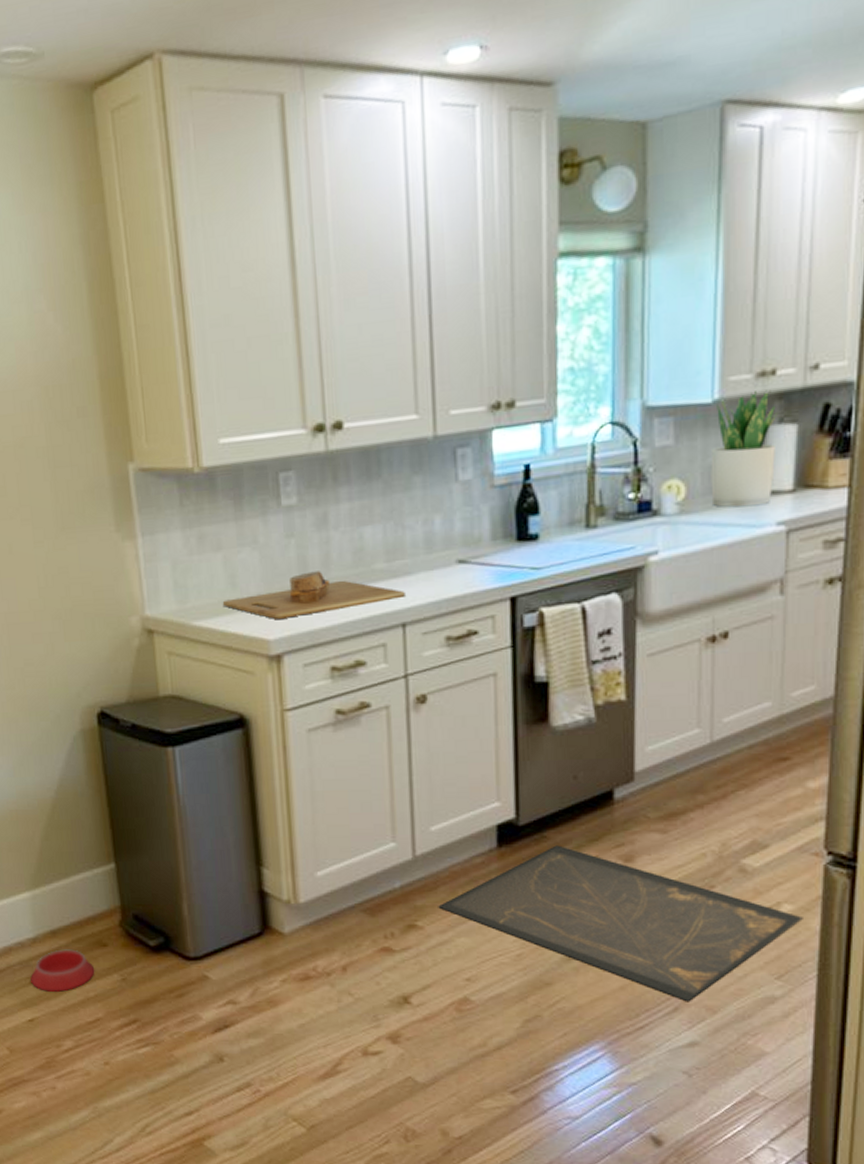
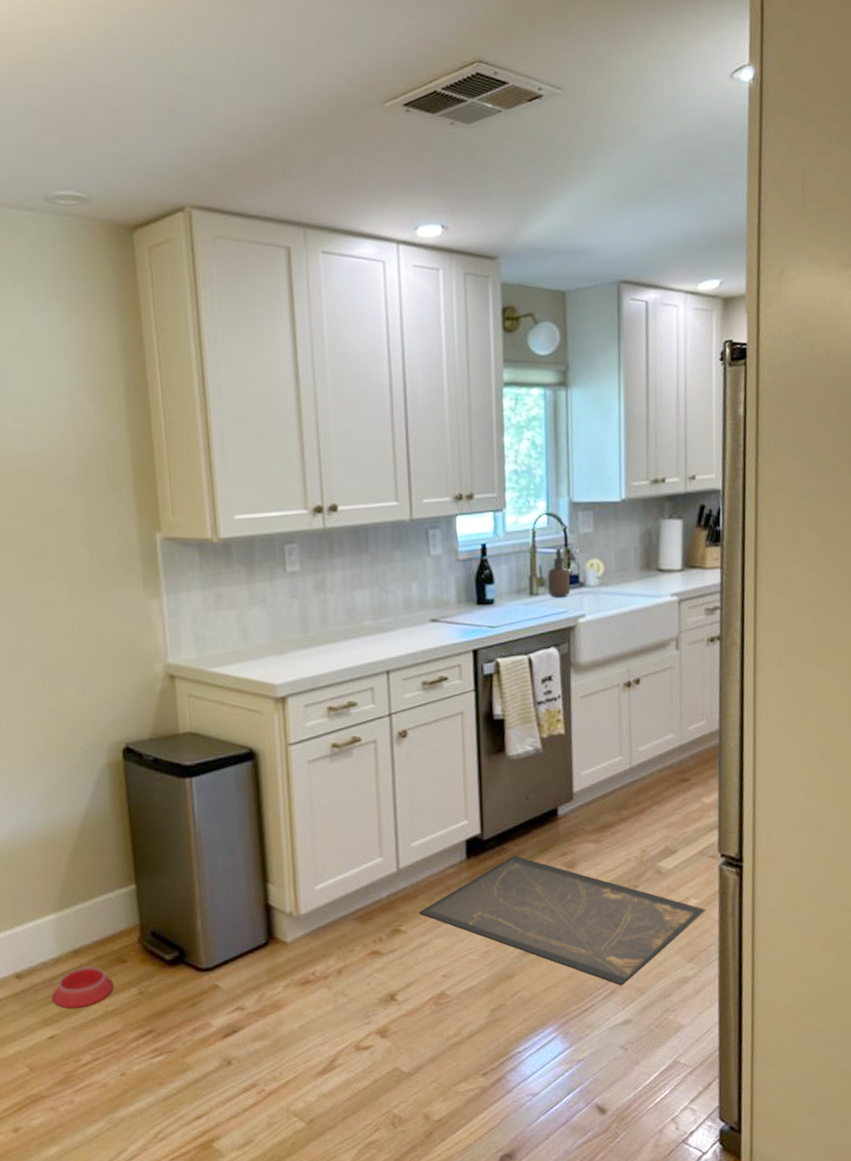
cutting board: present [222,571,405,620] -> none [235,626,389,668]
soap dispenser: none [610,467,640,530] -> present [548,548,571,597]
planter: present [710,390,778,508] -> none [621,493,668,582]

